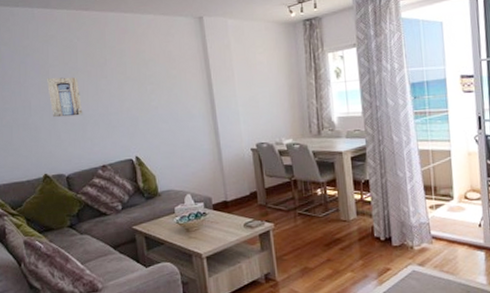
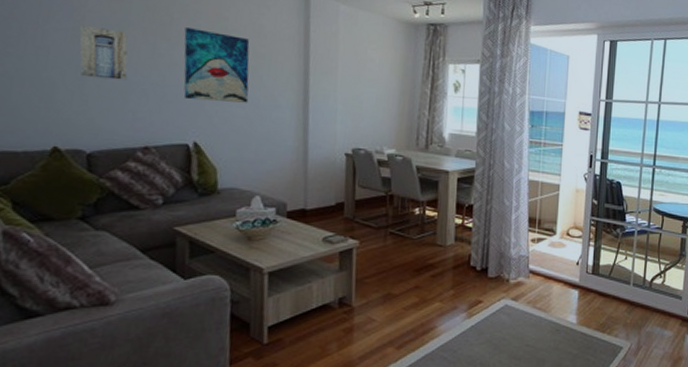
wall art: none [115,64,170,123] -> present [183,28,250,103]

